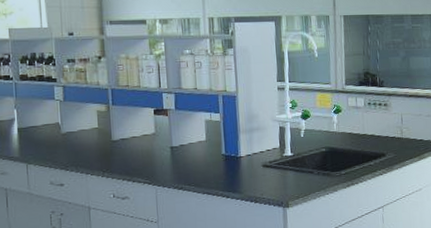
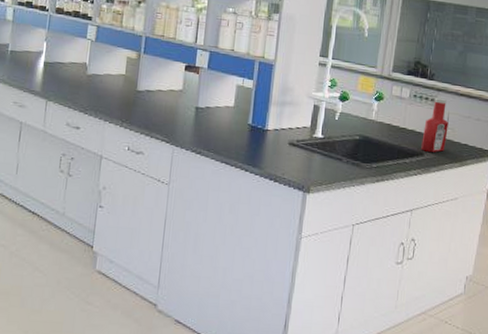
ketchup bottle: none [381,101,404,152] -> present [421,97,449,152]

